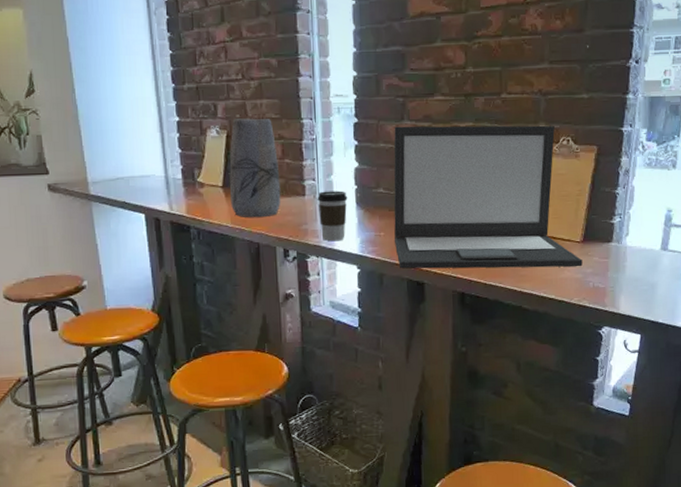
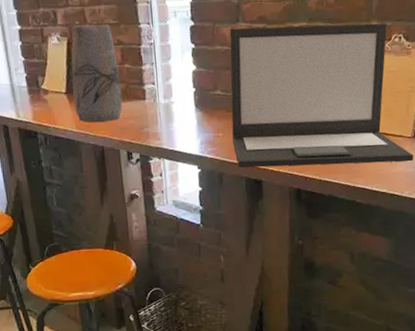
coffee cup: present [317,190,348,242] -> none [157,94,187,143]

